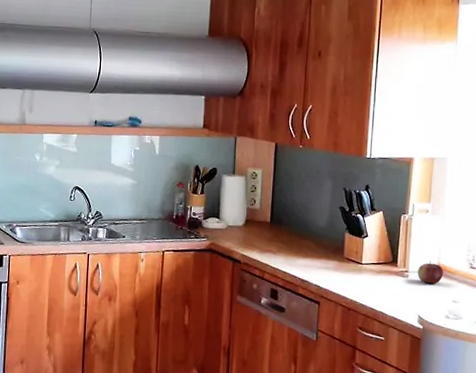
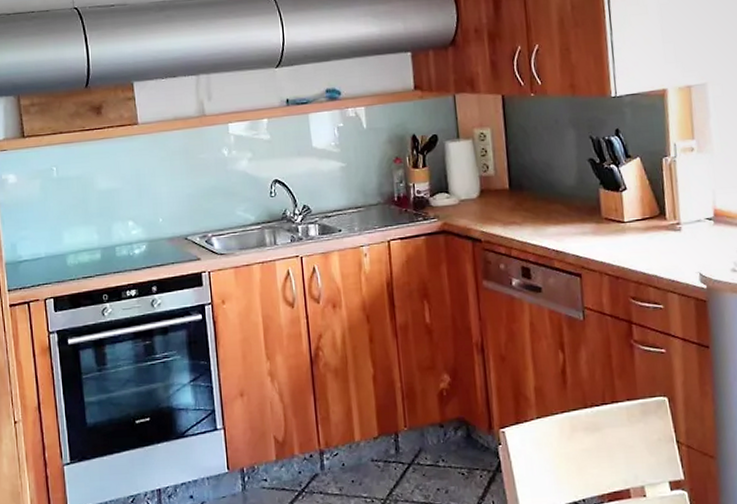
apple: present [417,260,444,284] -> none [690,206,723,234]

